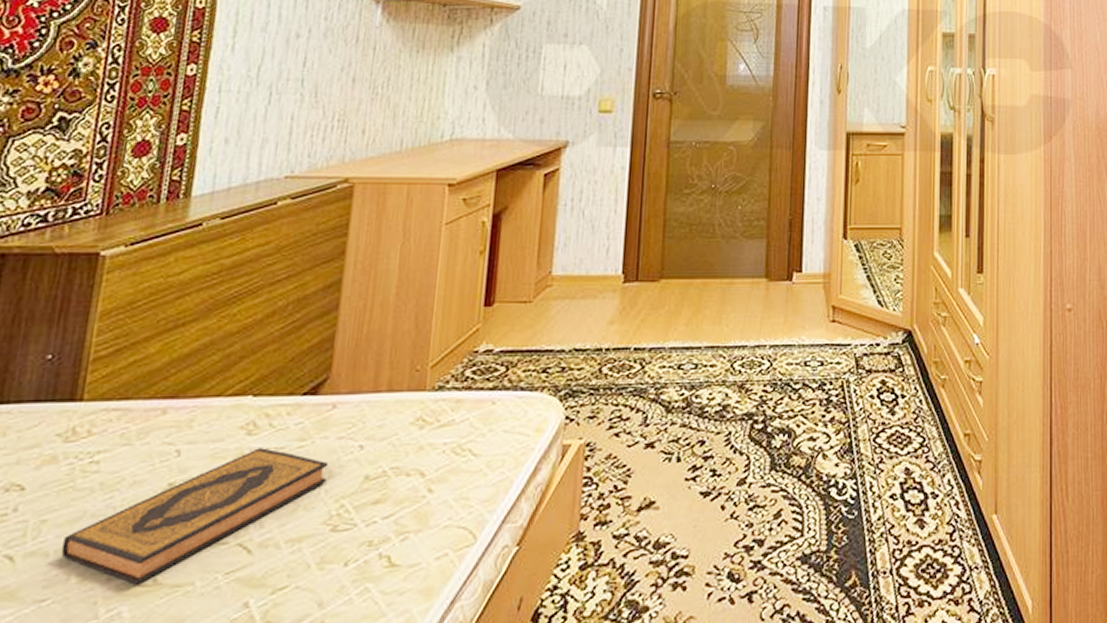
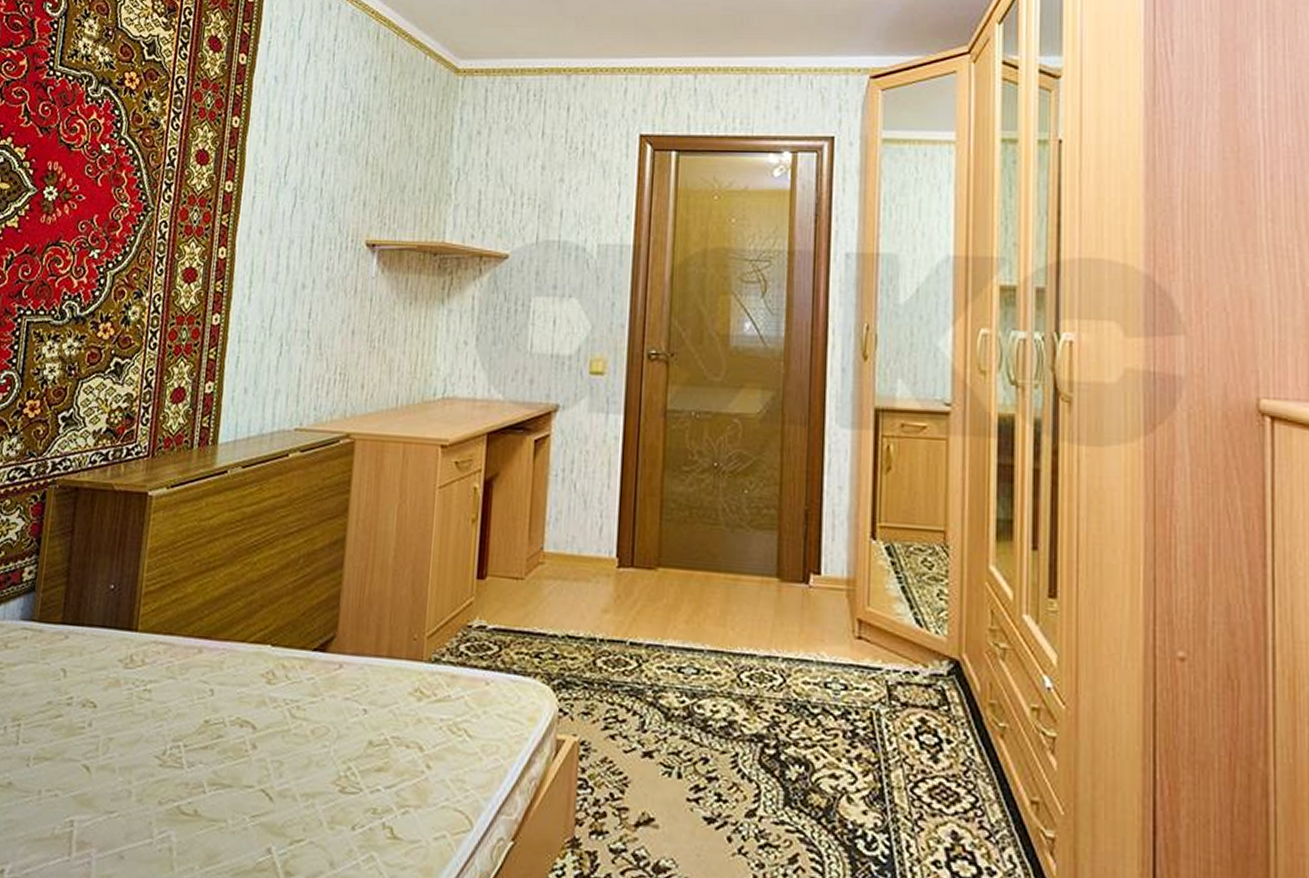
hardback book: present [61,448,329,585] -> none [124,698,337,813]

